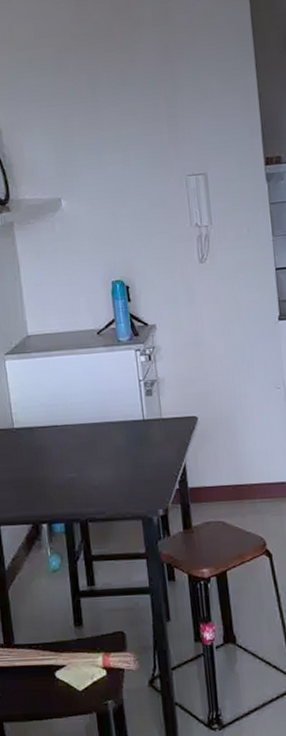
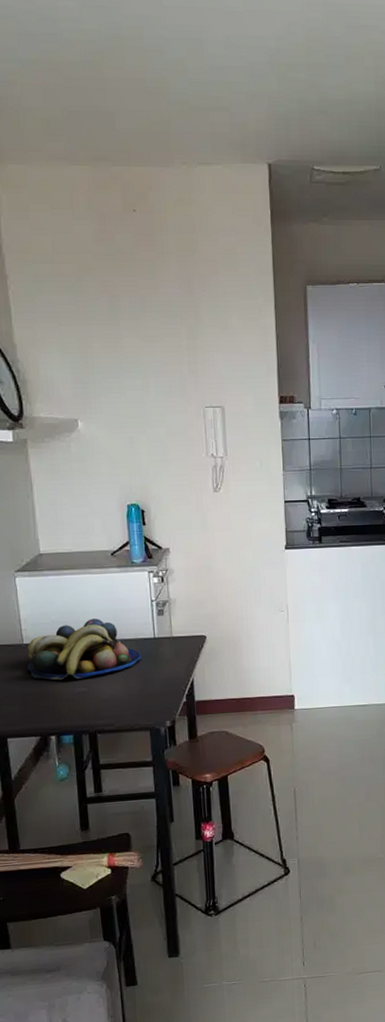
fruit bowl: none [17,400,131,466] -> present [27,618,142,680]

